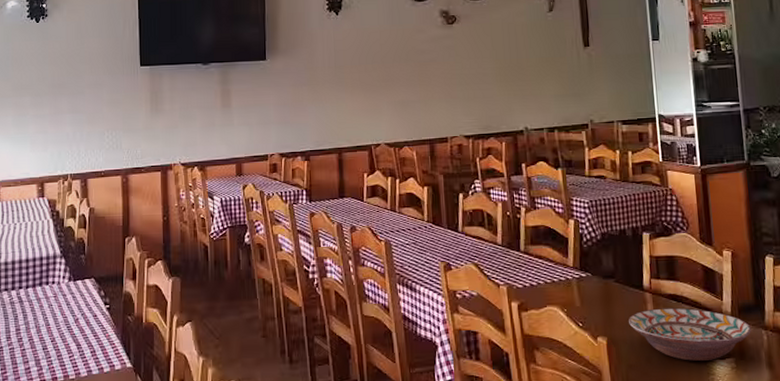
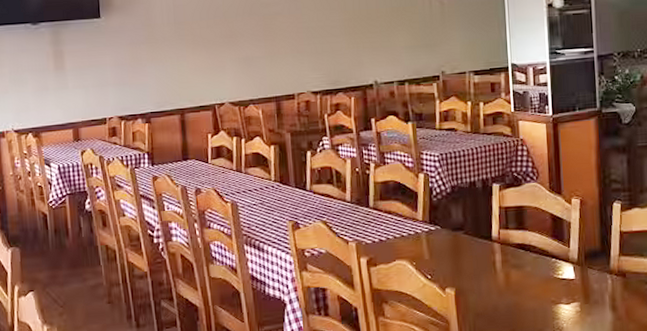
decorative bowl: present [629,307,751,361] -> none [477,256,596,307]

